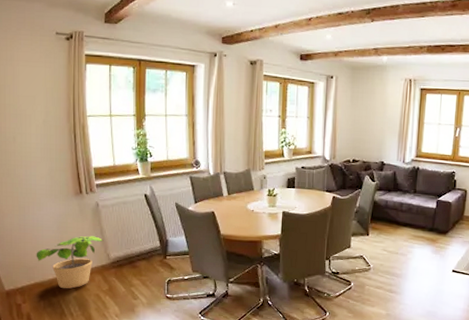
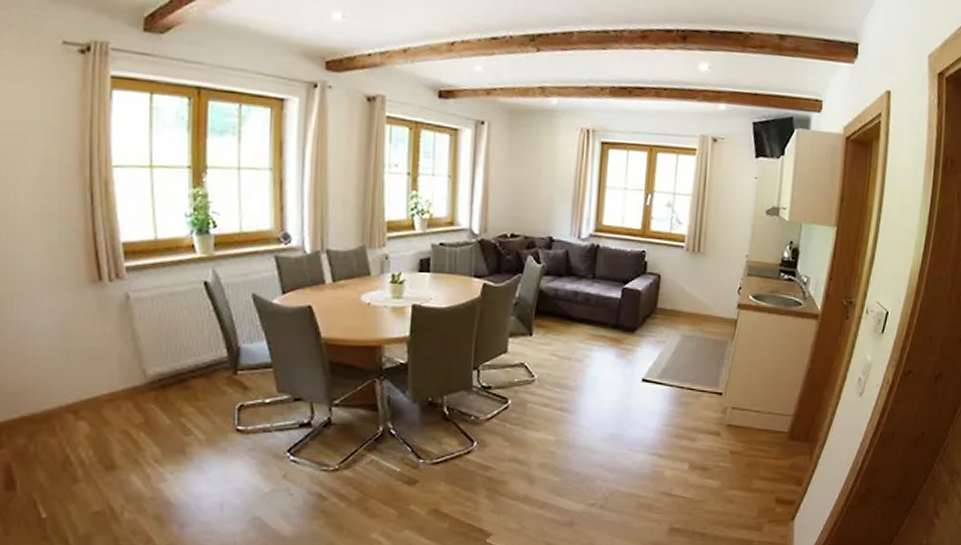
potted plant: present [36,236,104,289] -> none [22,343,137,425]

